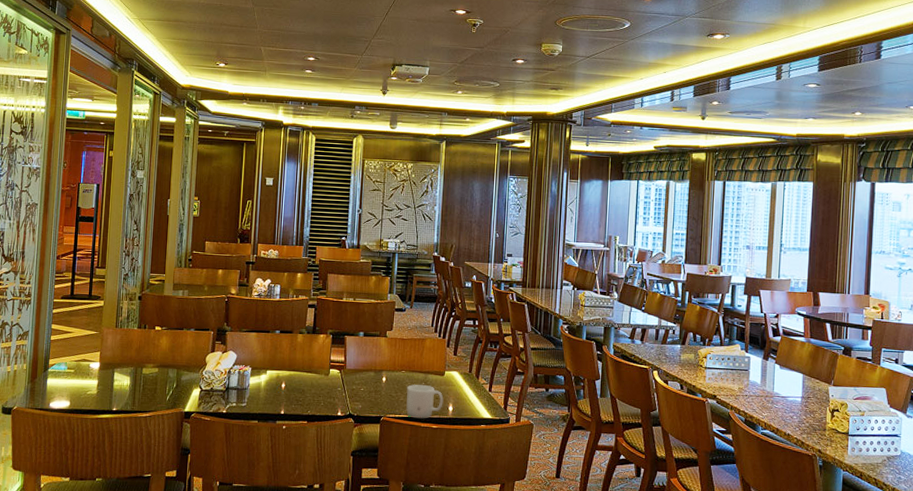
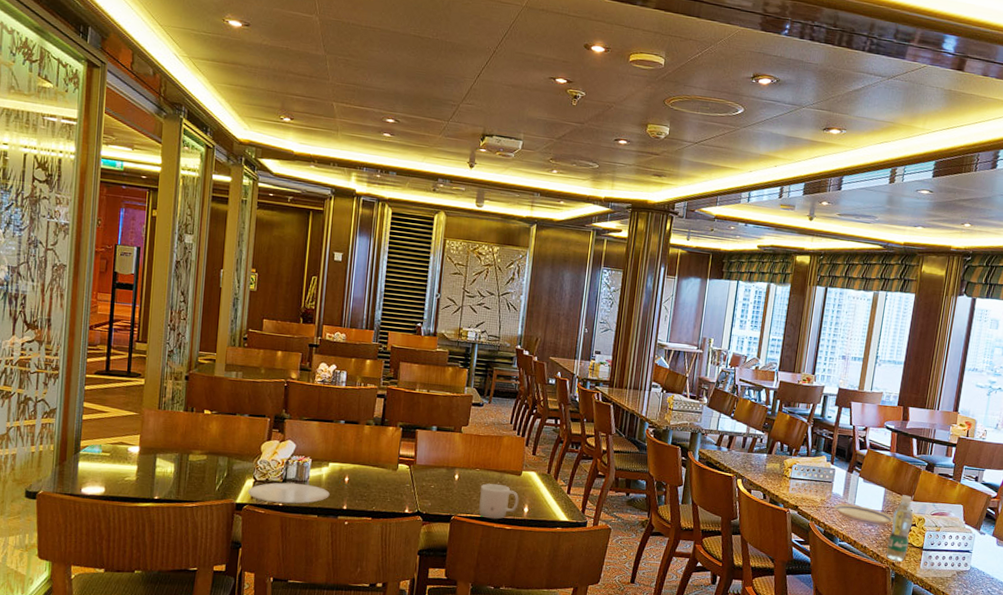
plate: none [194,391,269,412] -> present [247,482,330,505]
plate: none [752,391,815,412] -> present [834,503,894,526]
bottle: none [811,380,836,448] -> present [886,495,914,562]

